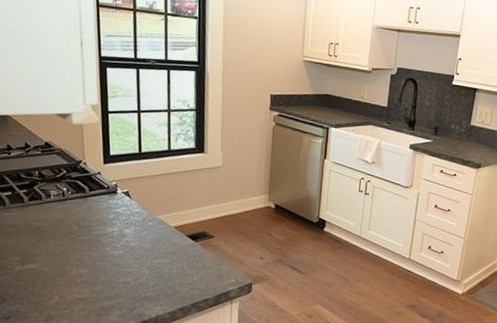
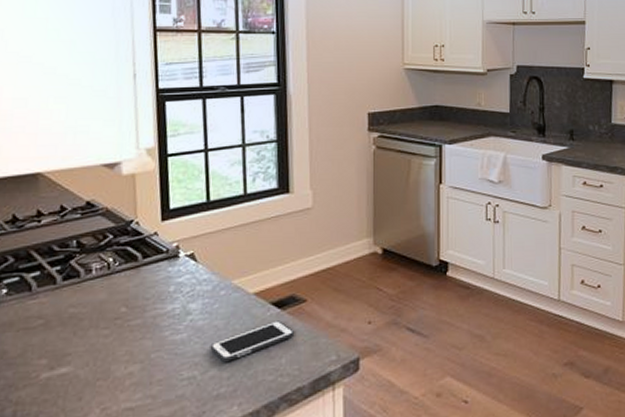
cell phone: none [140,249,204,274] -> present [210,320,295,362]

